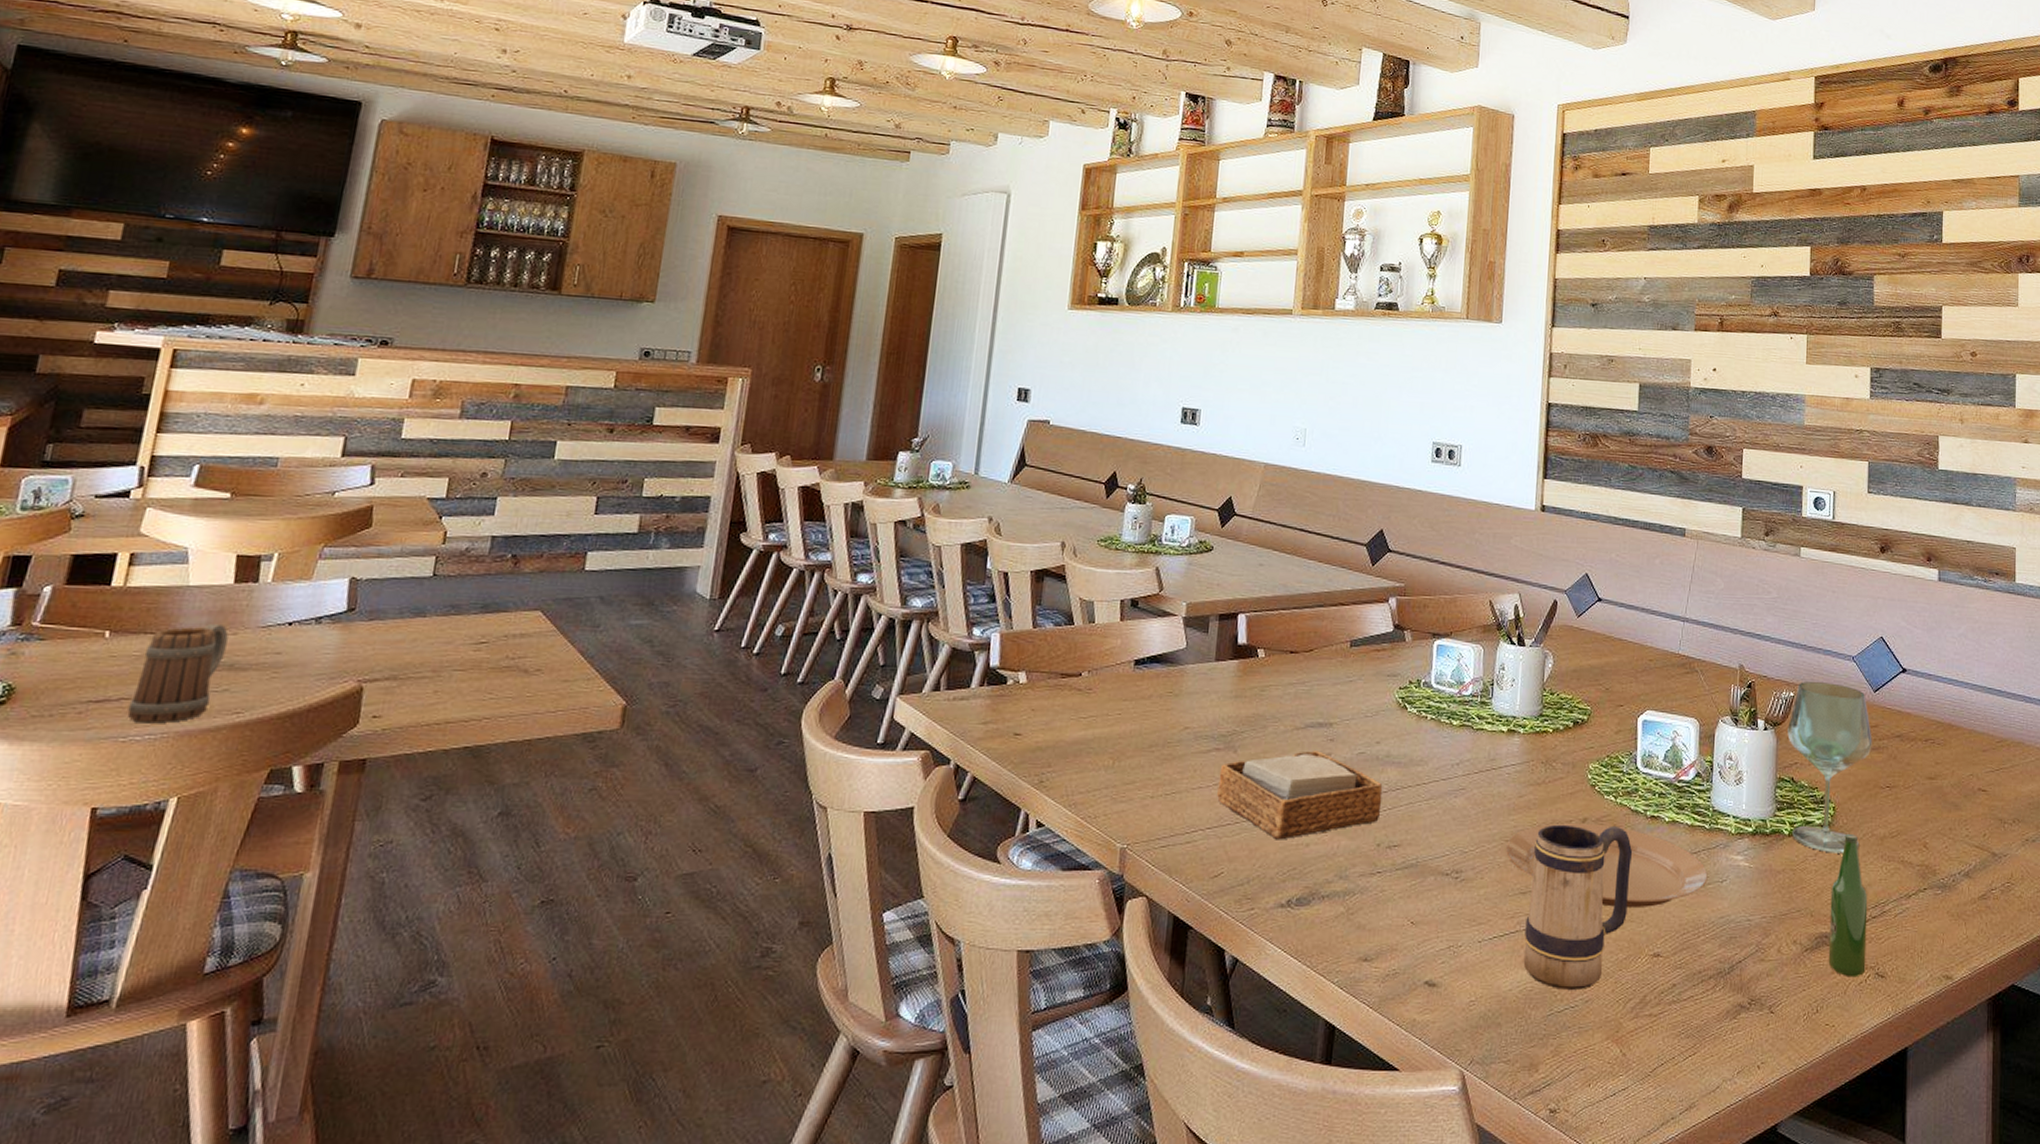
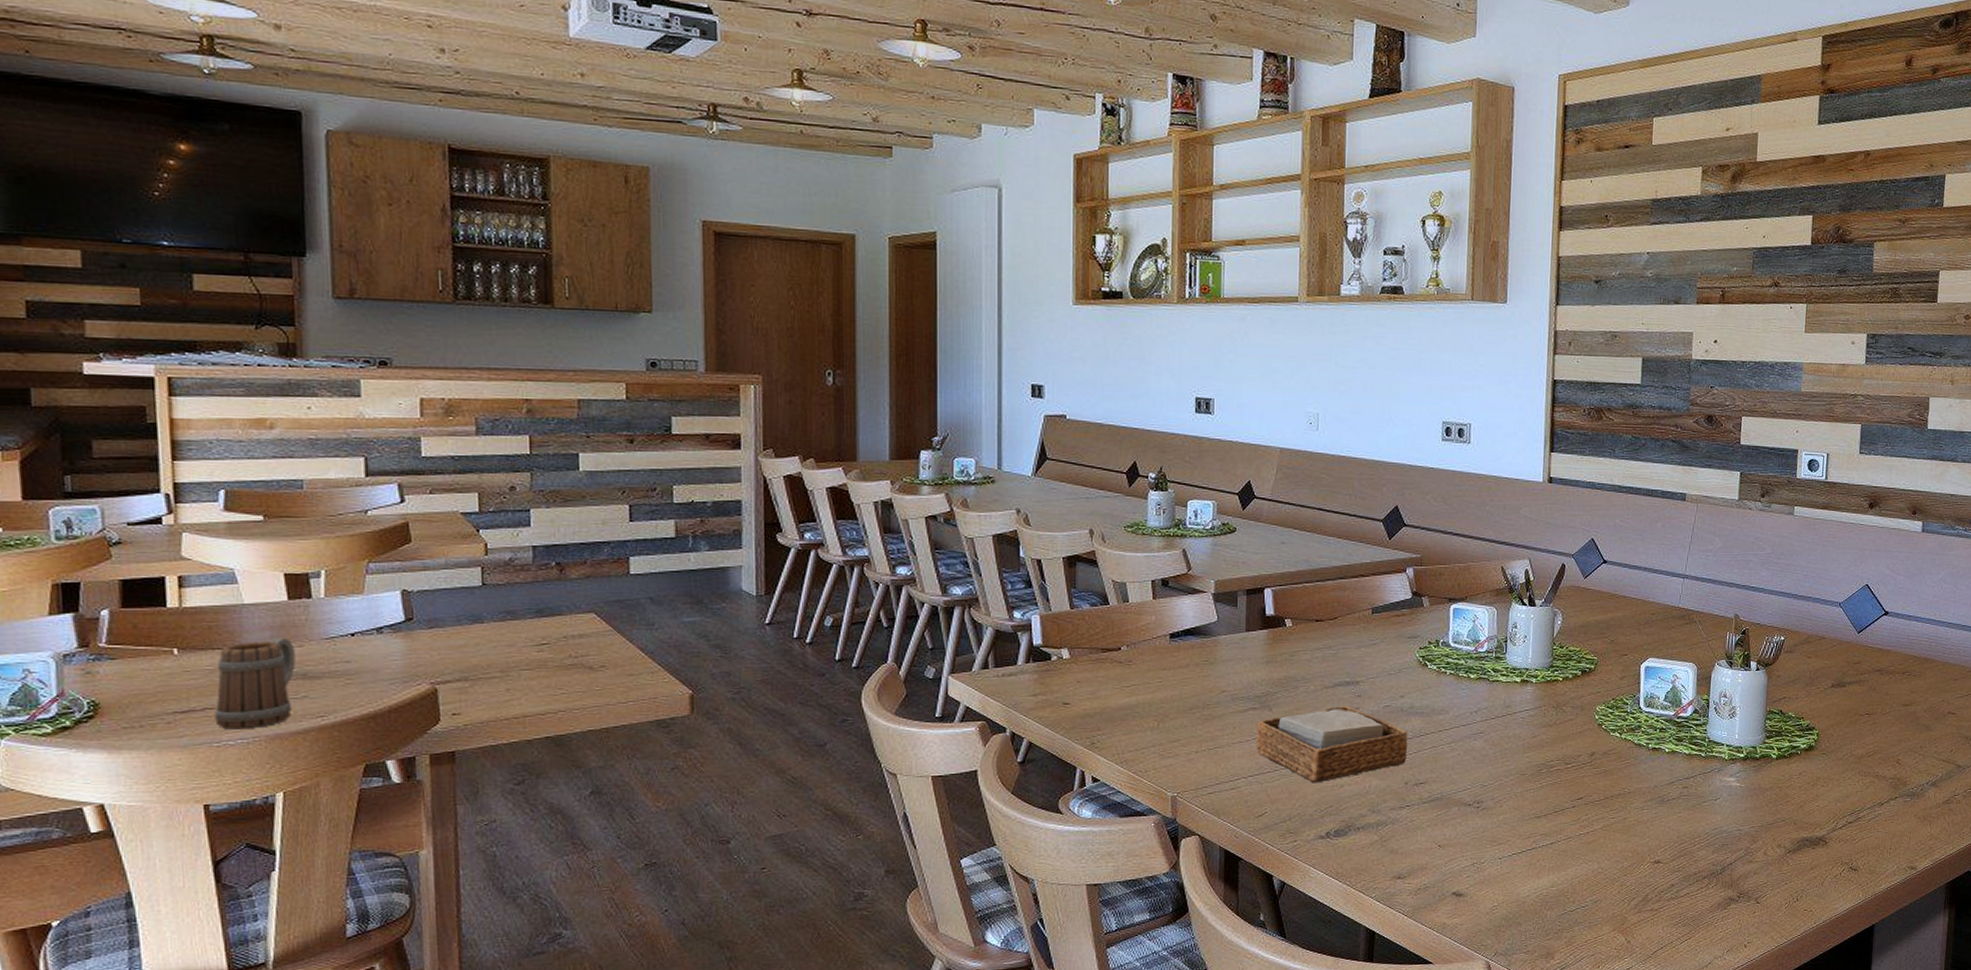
plate: present [1505,822,1708,907] -> none [1521,756,1704,825]
beer mug: present [1523,824,1633,990] -> none [1539,757,1636,893]
wine glass: present [1787,682,1873,853] -> none [1777,627,1855,772]
beer bottle: present [1828,833,1868,978] -> none [1808,754,1846,872]

